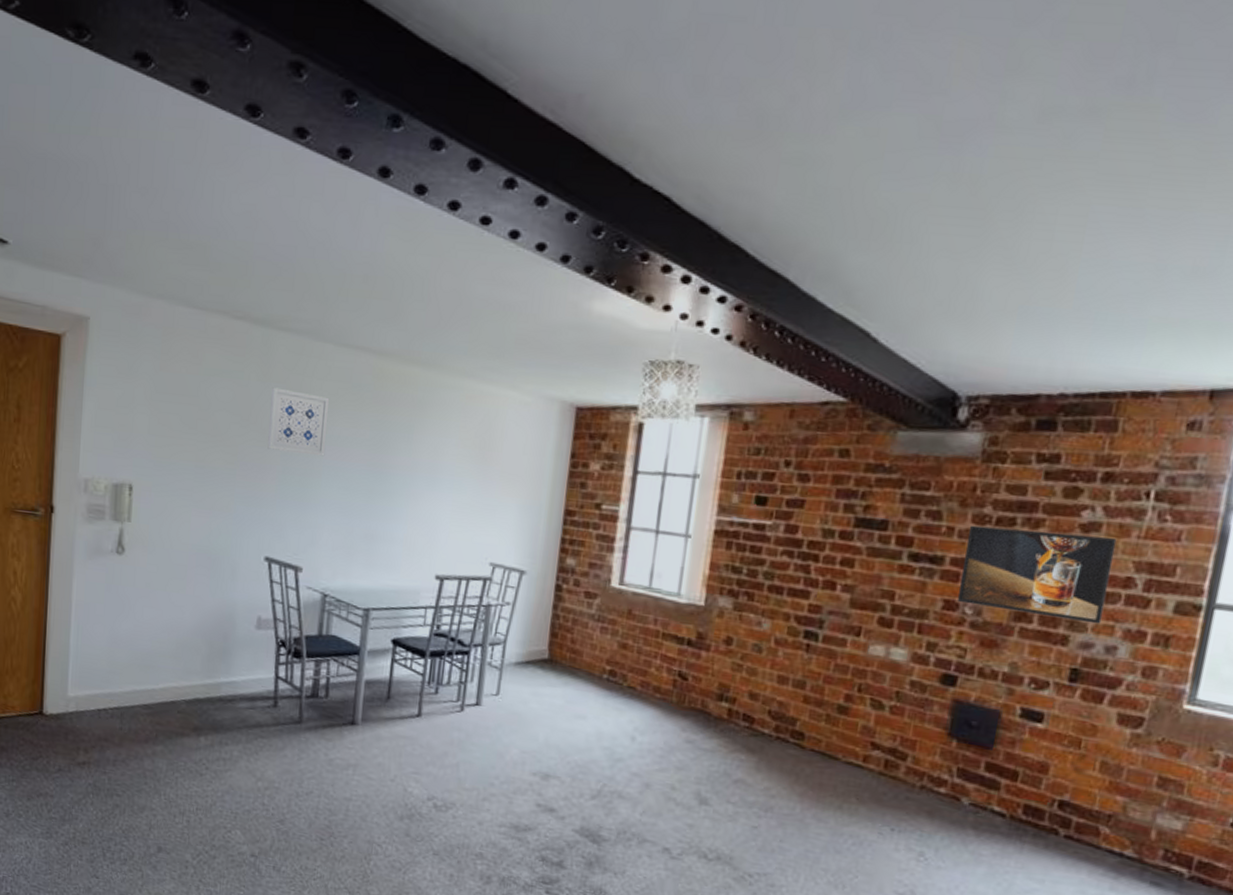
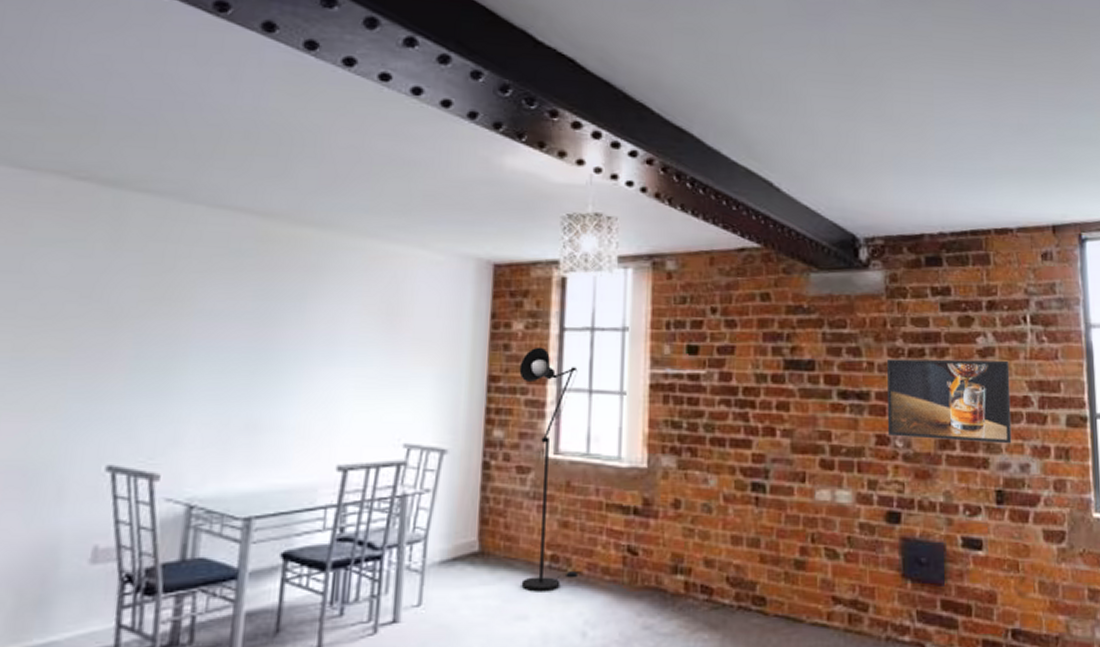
wall art: present [267,387,330,456] -> none [115,257,201,335]
floor lamp: none [582,487,647,699] -> present [519,346,579,591]

